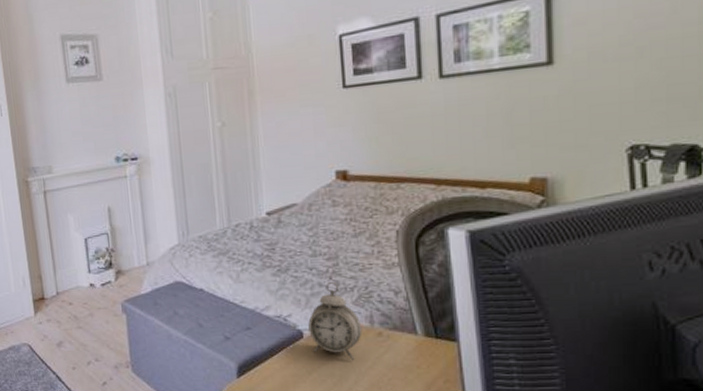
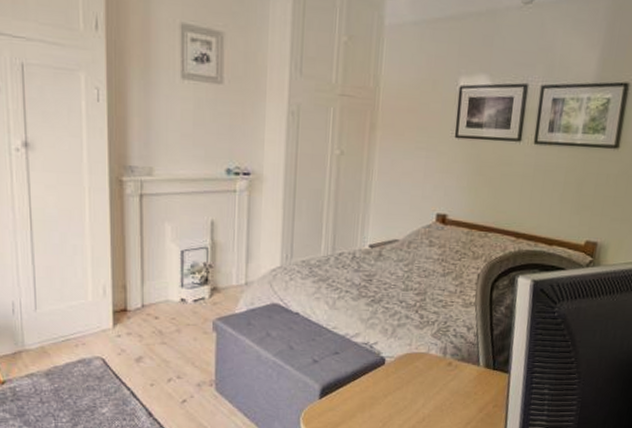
alarm clock: present [308,281,363,360] -> none [390,314,437,386]

